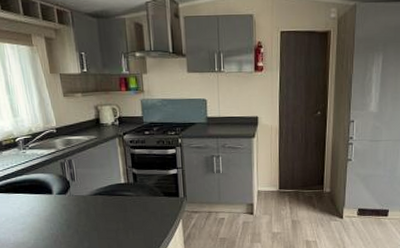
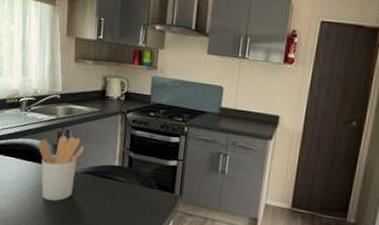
utensil holder: none [43,164,90,225] -> present [38,136,85,201]

